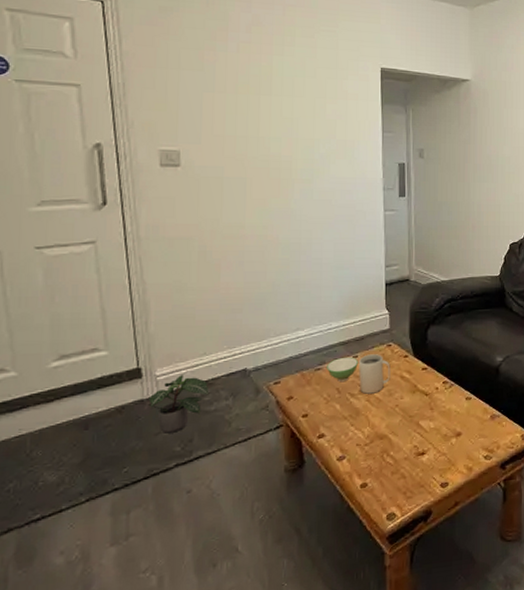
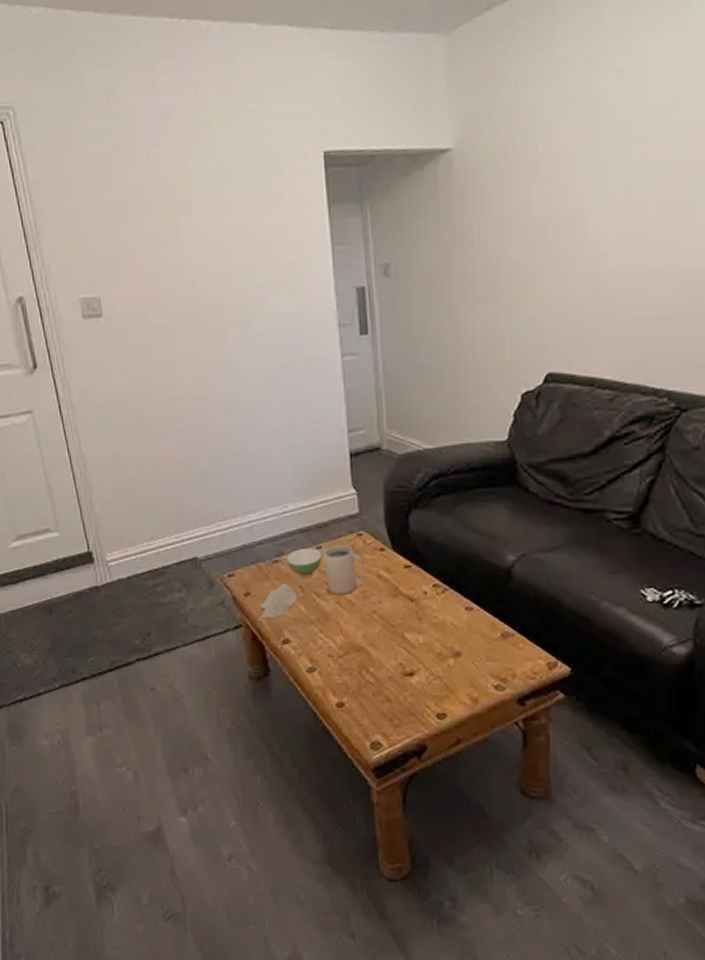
potted plant: present [147,375,209,433] -> none [101,561,162,625]
tissue: none [301,386,334,419] -> present [260,582,298,619]

